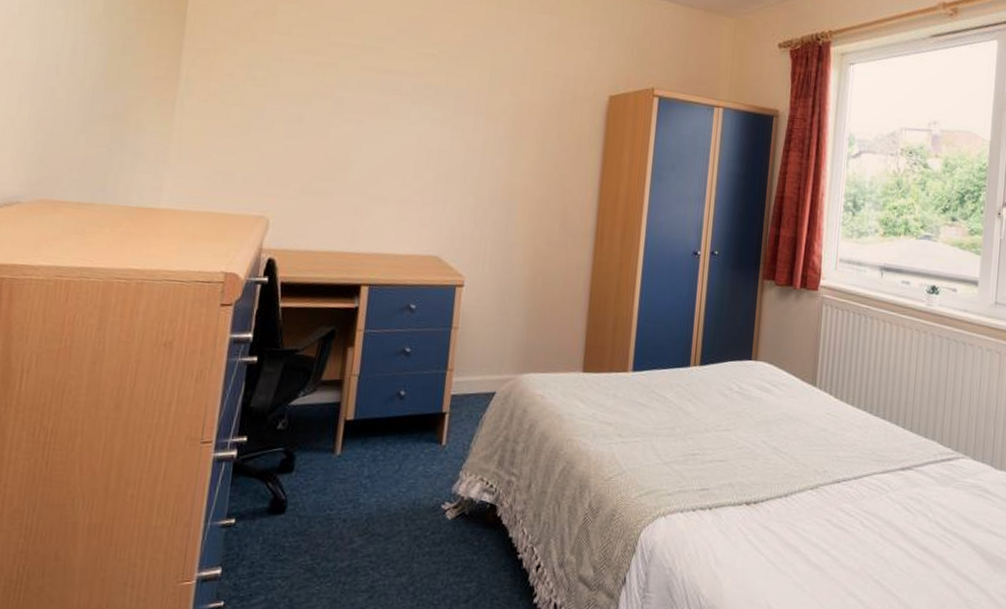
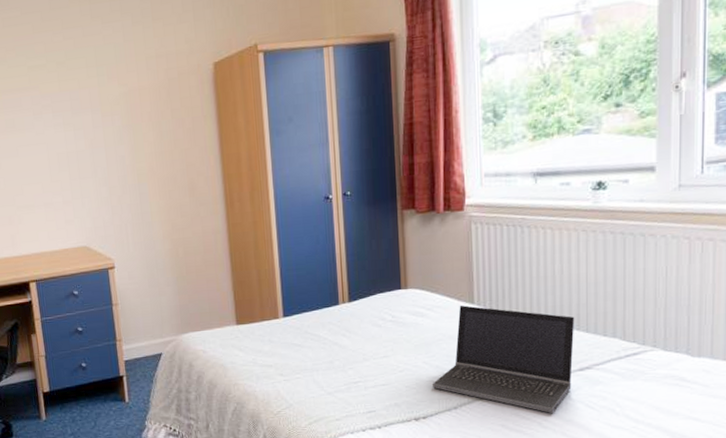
laptop computer: none [768,385,902,512] -> present [433,305,575,413]

